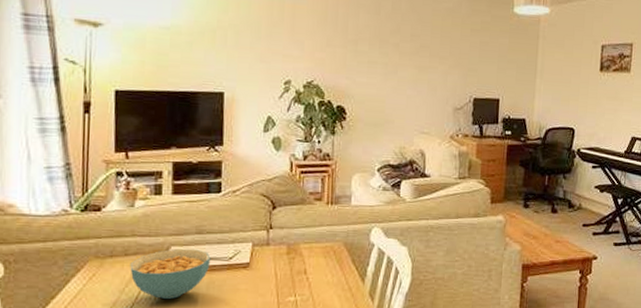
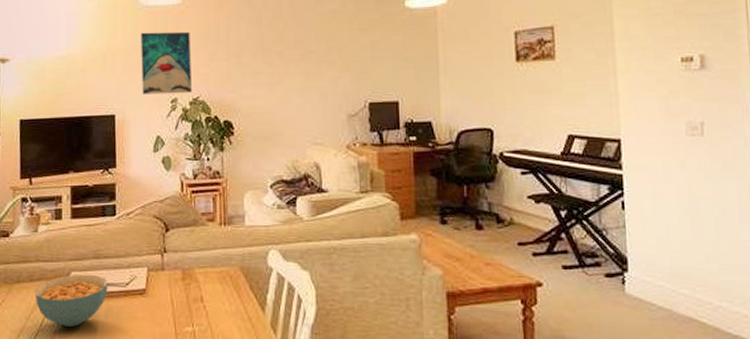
wall art: none [254,9,308,76] -> present [141,31,193,94]

